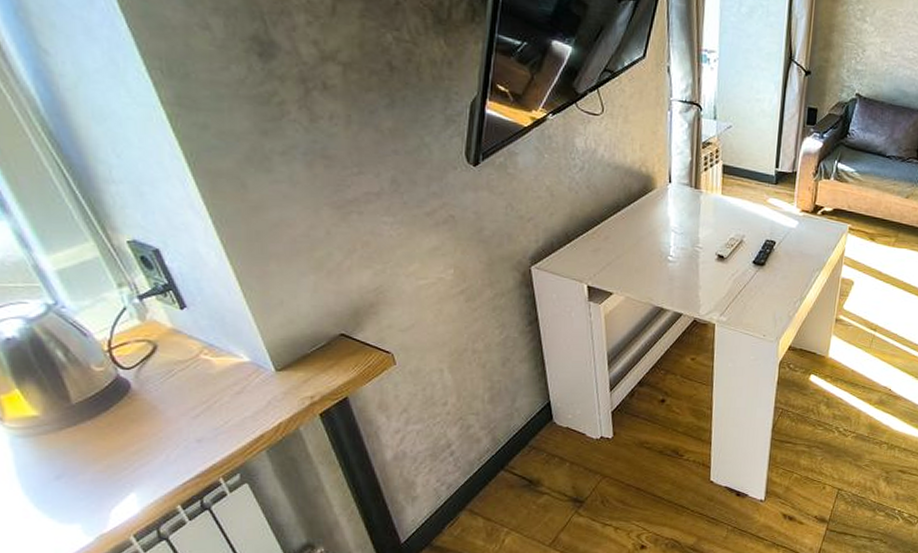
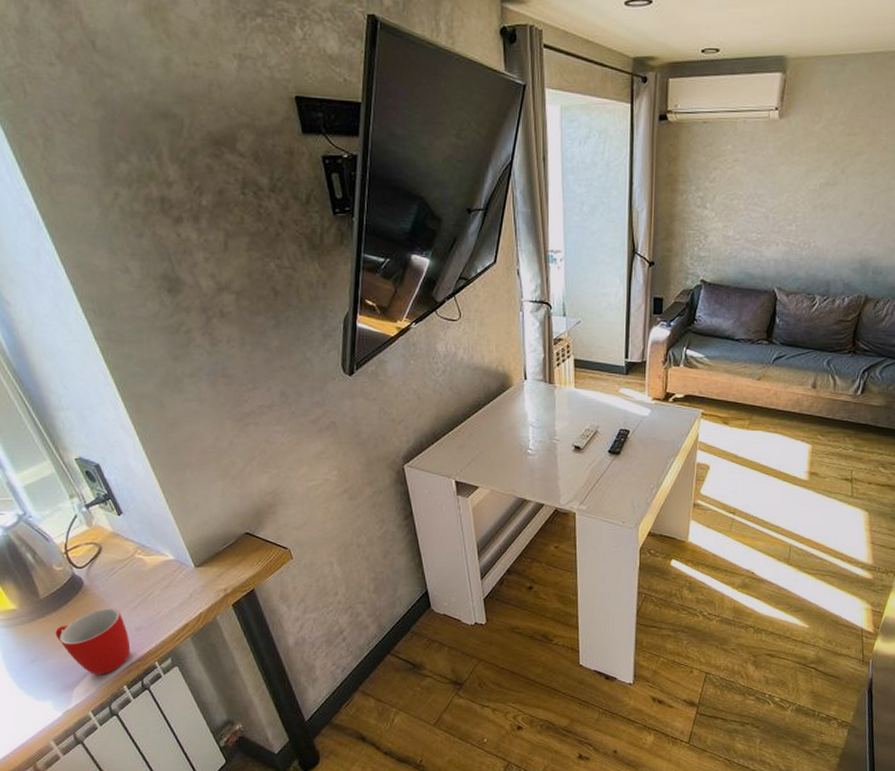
mug: none [90,416,189,494] -> present [55,608,131,676]

